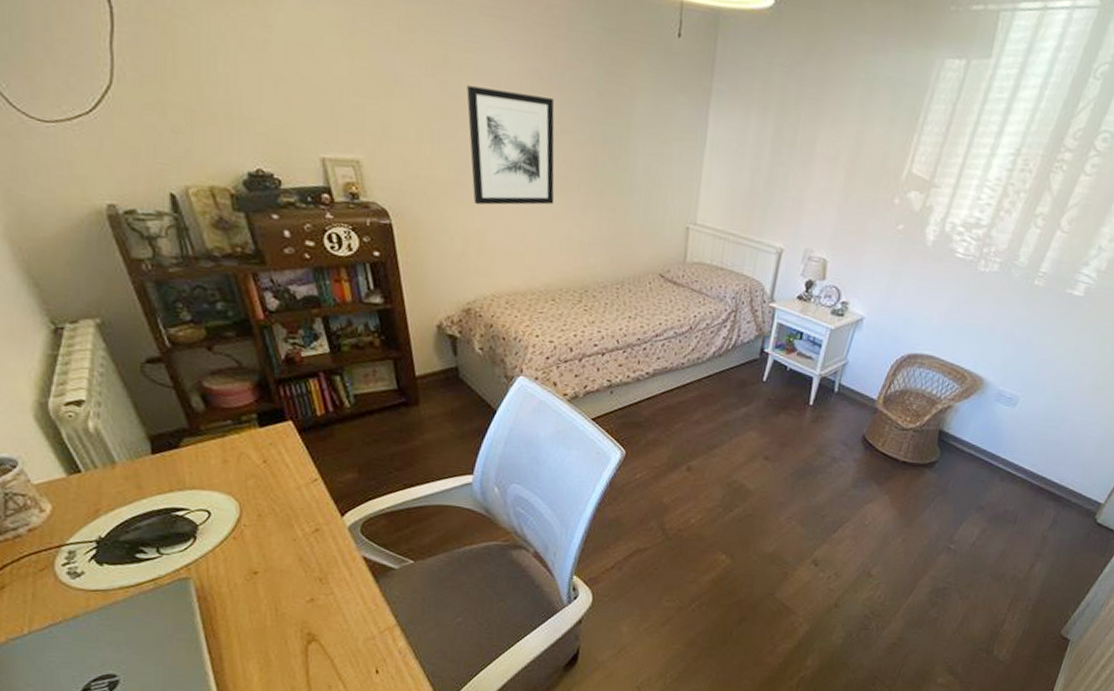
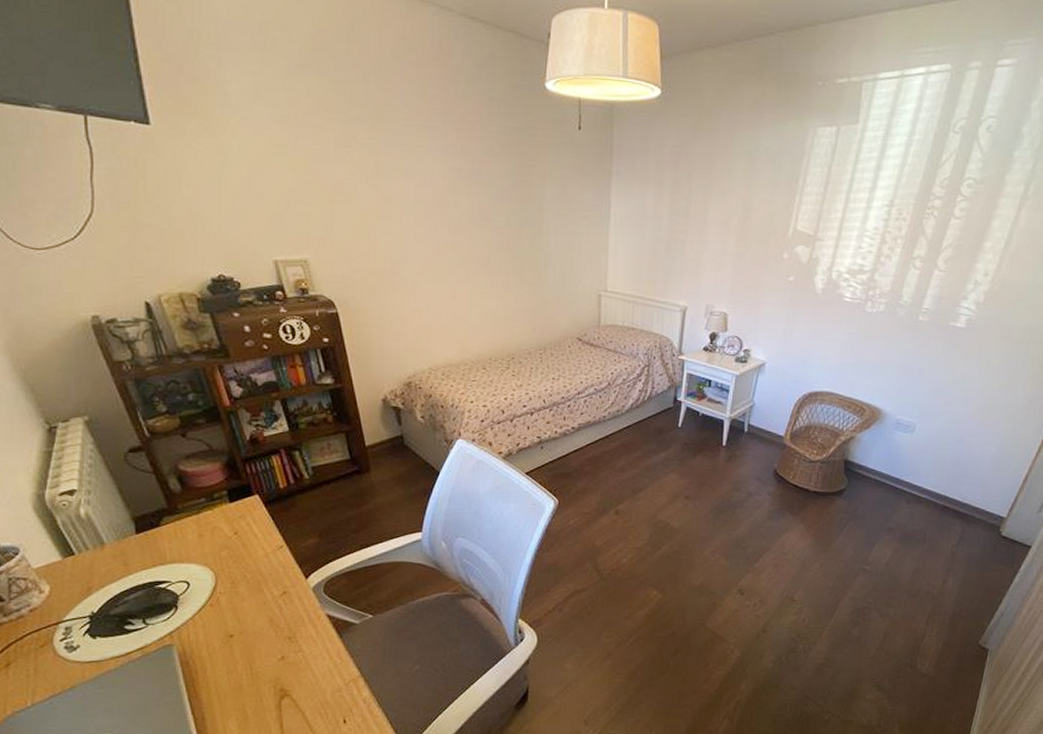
wall art: present [467,85,555,205] -> none [397,187,480,290]

